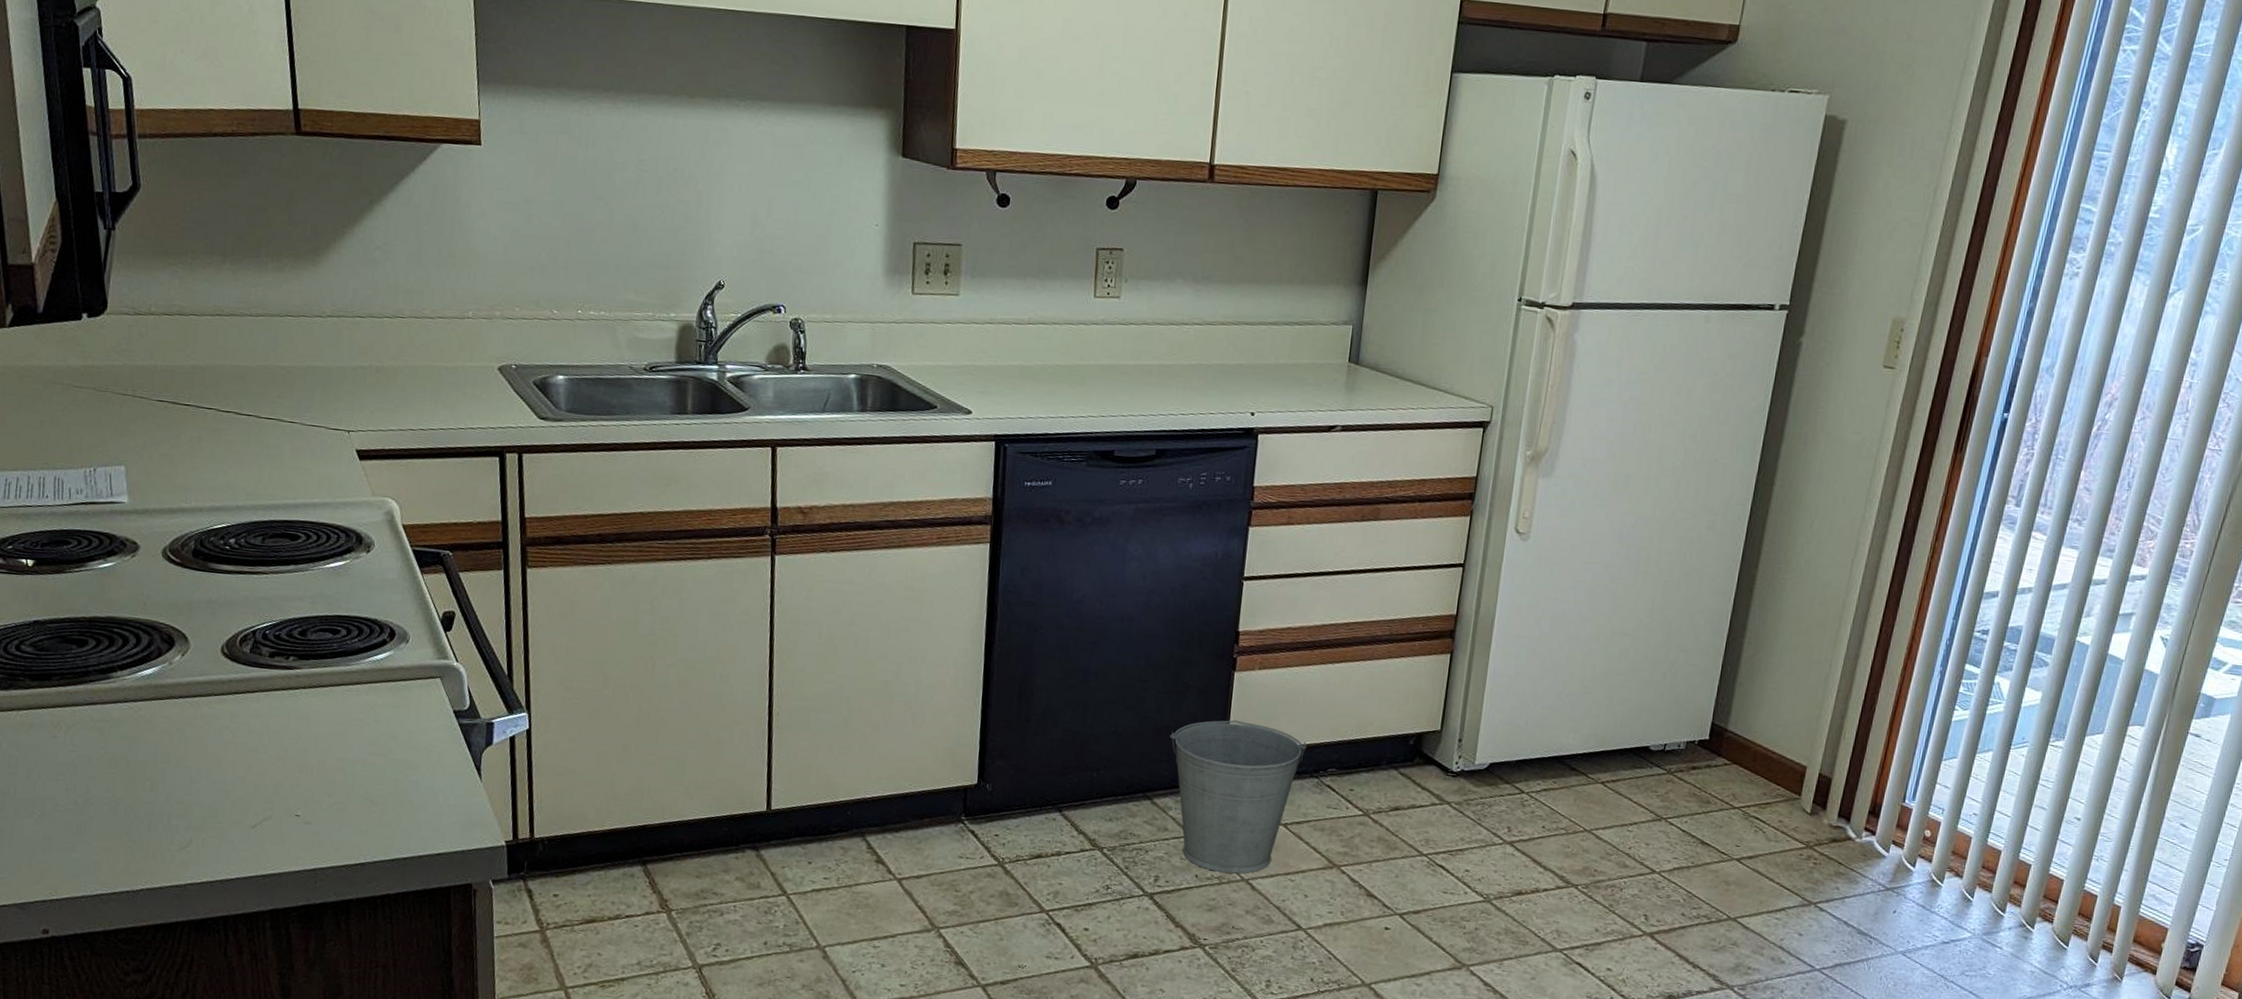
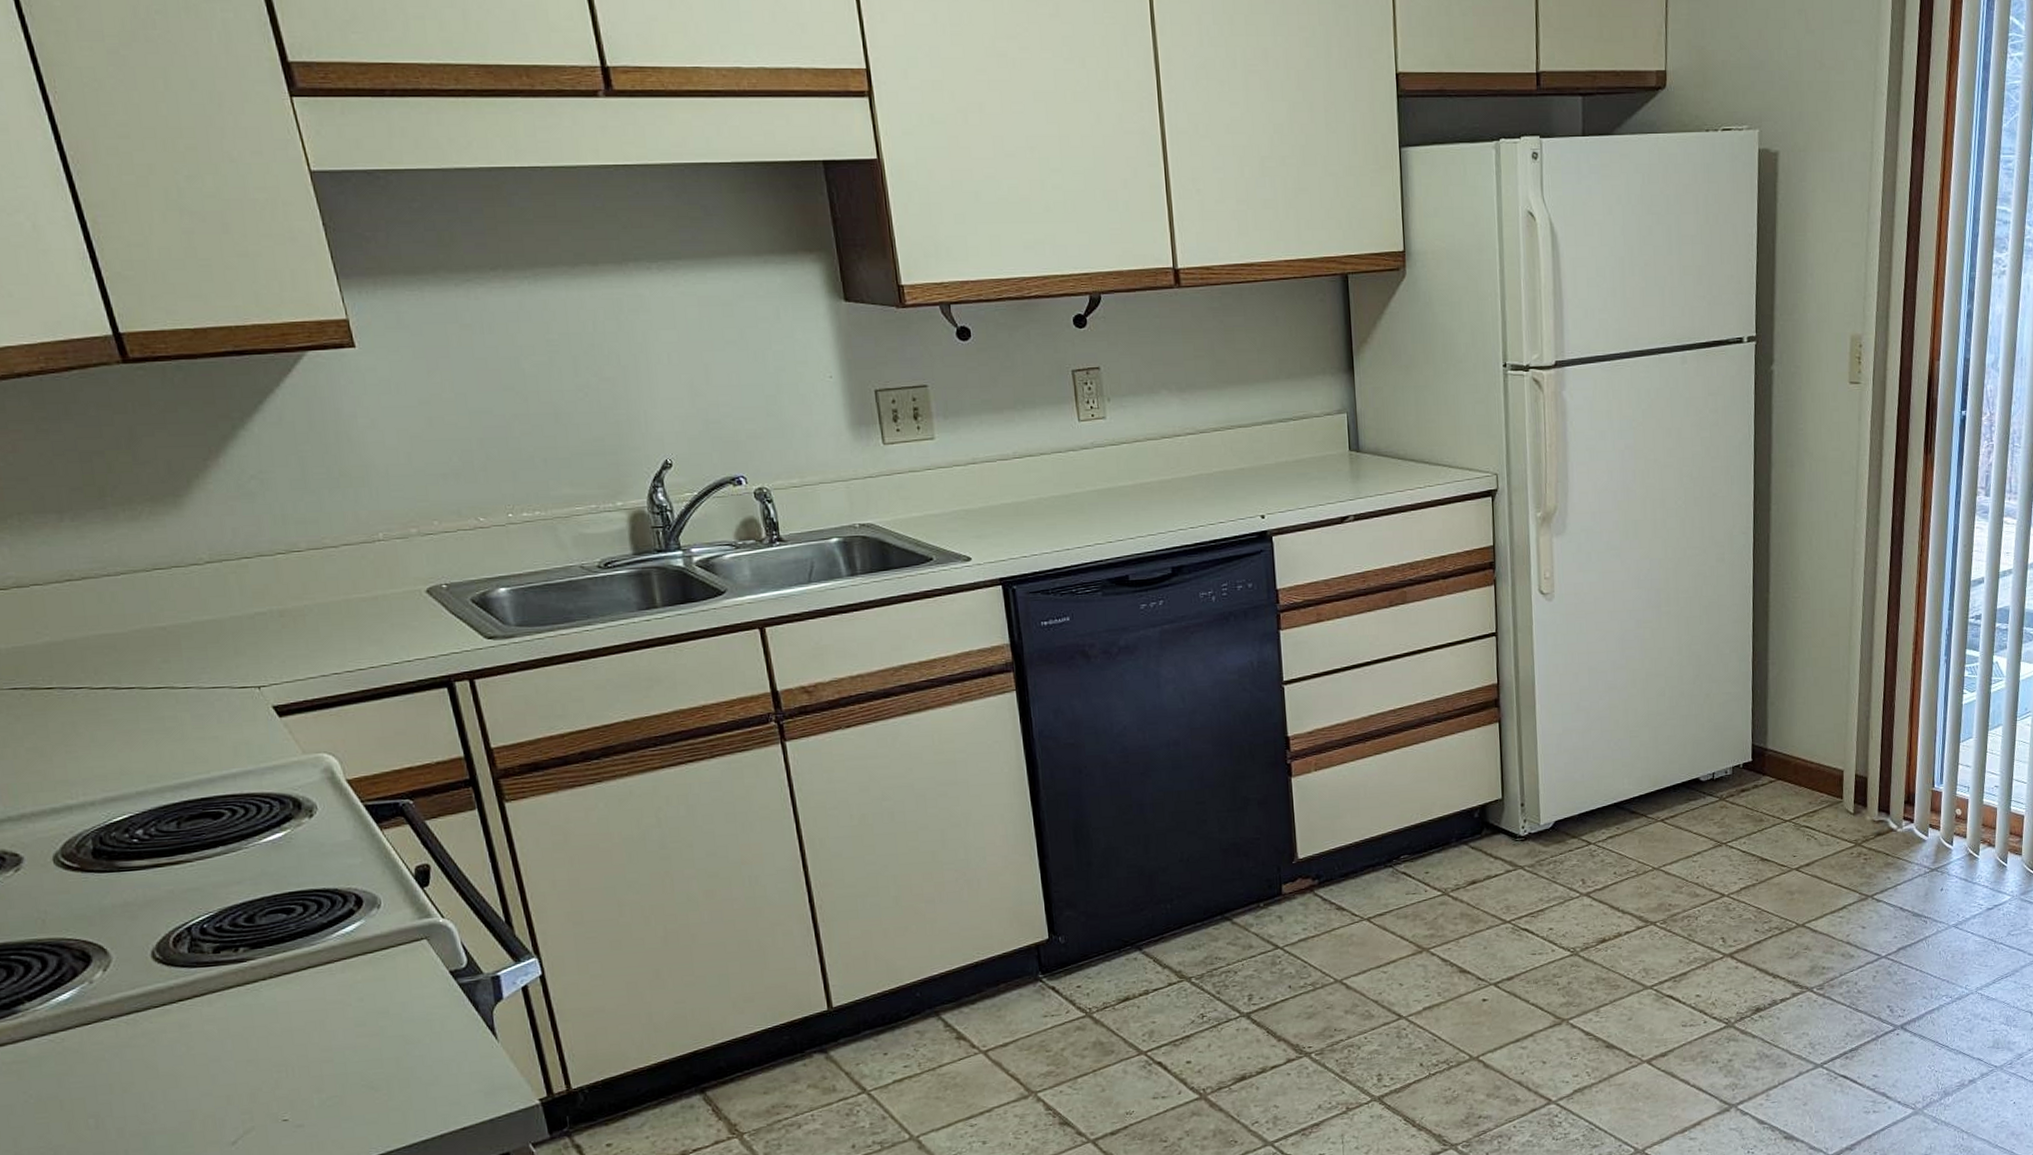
bucket: present [1170,719,1307,874] -> none [1238,825,1376,979]

